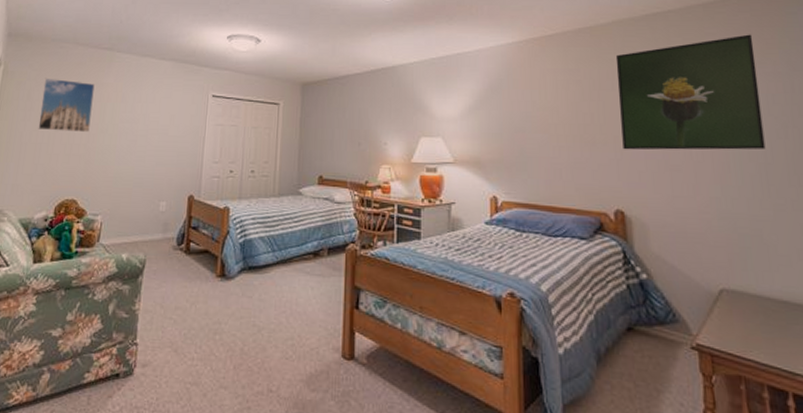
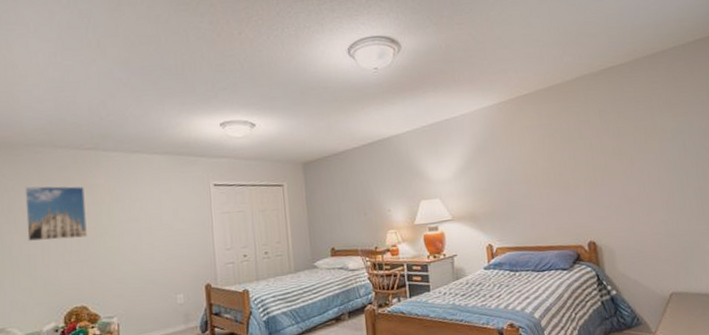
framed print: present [615,34,766,150] -> none [580,80,700,190]

